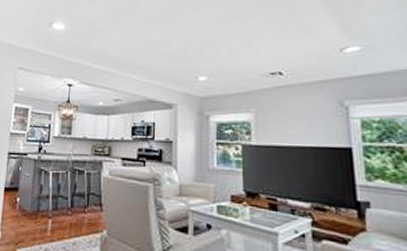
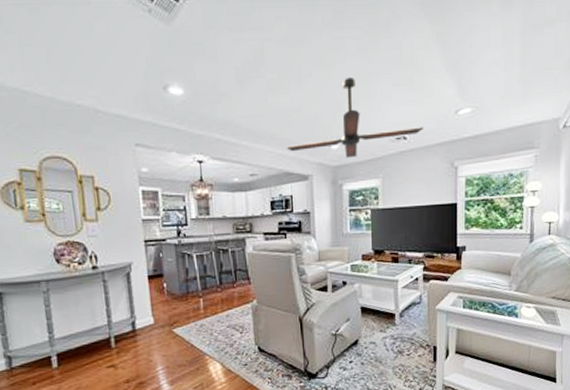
ceiling fan: none [152,17,302,90] -> present [286,77,424,159]

